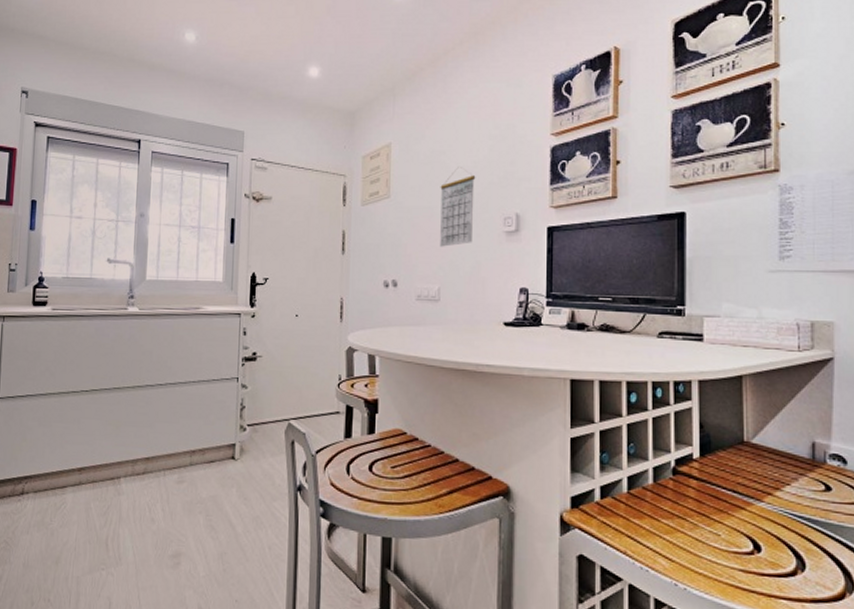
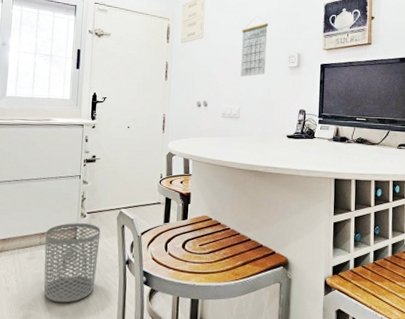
waste bin: none [196,438,265,539] -> present [43,223,101,303]

